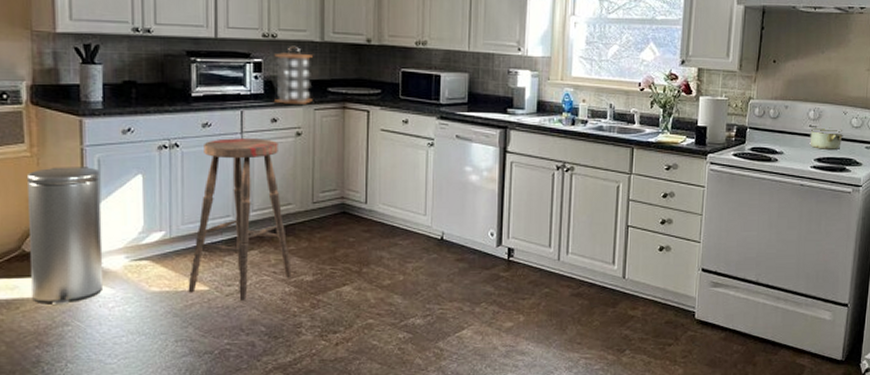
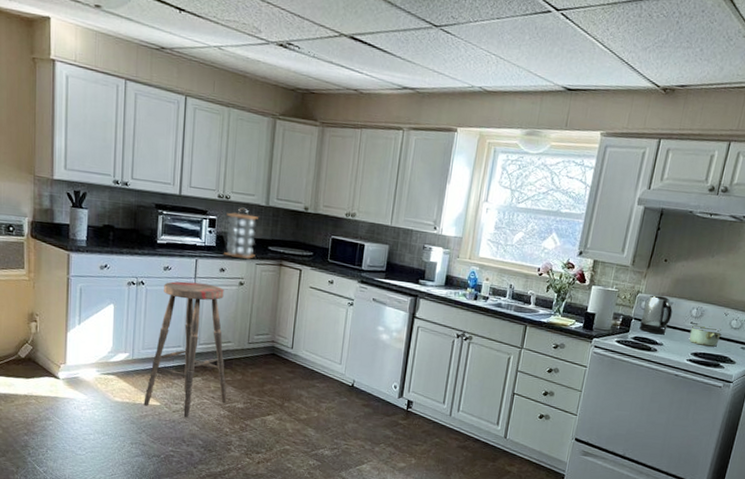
pedal bin: present [26,167,104,306] -> none [24,291,81,404]
kettle: none [756,100,789,142] -> present [639,295,673,335]

